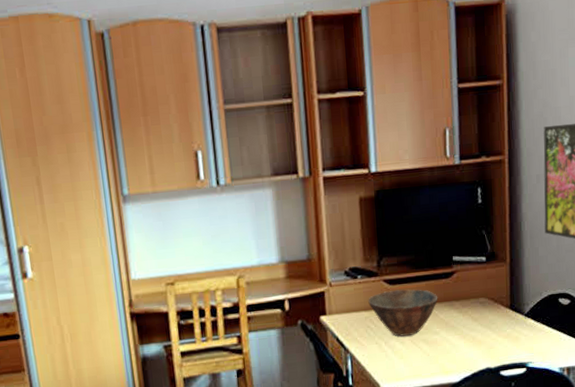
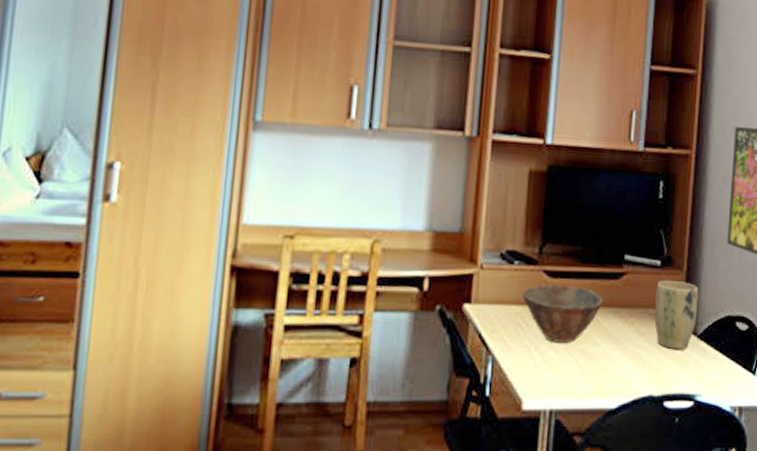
plant pot: none [484,271,523,329] -> present [654,280,699,350]

